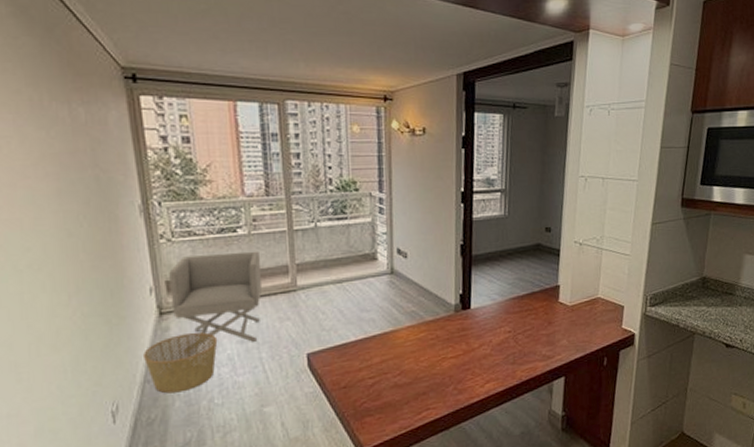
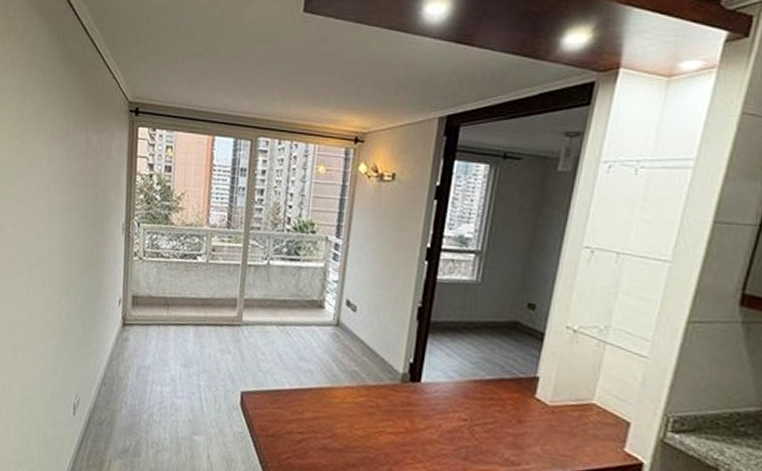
basket: present [143,332,218,394] -> none [105,347,165,402]
armchair: present [169,251,263,352] -> none [133,275,213,368]

